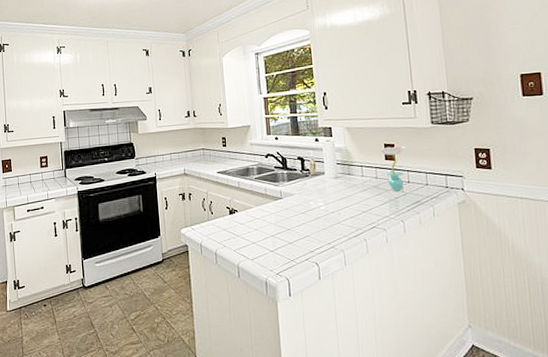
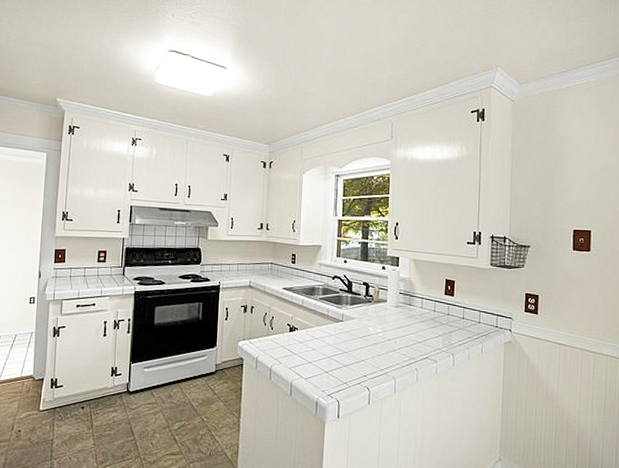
flower: present [380,145,406,198] -> none [442,282,465,333]

